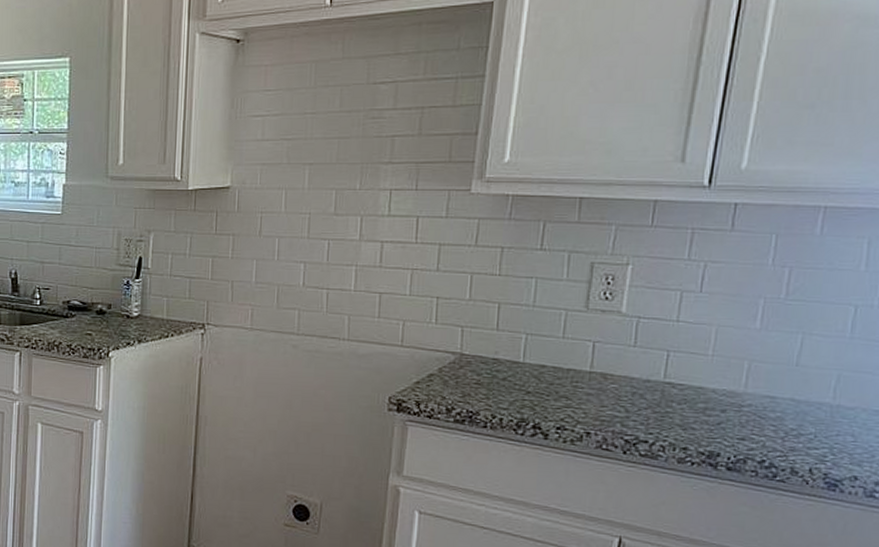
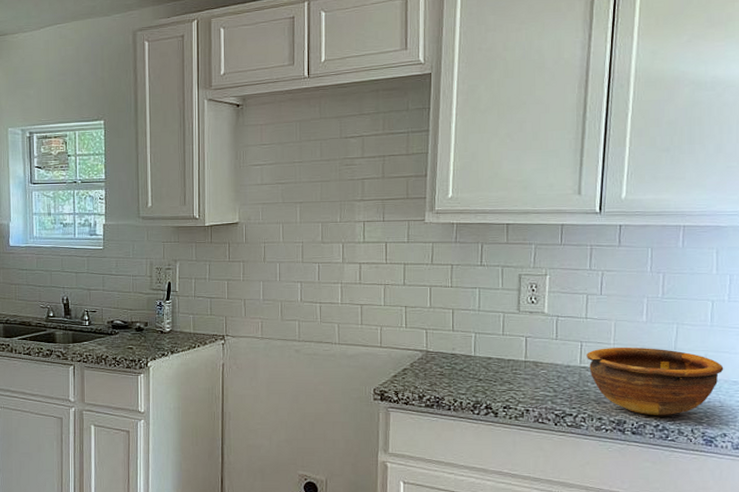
bowl: none [674,359,863,450] -> present [587,347,724,416]

